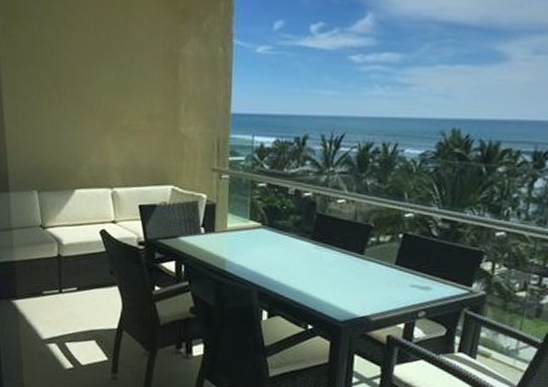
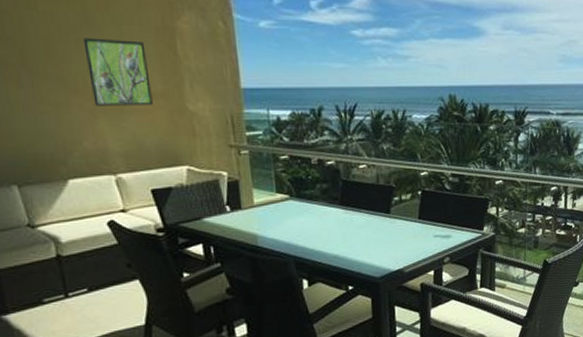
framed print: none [102,63,152,127] -> present [83,38,153,106]

